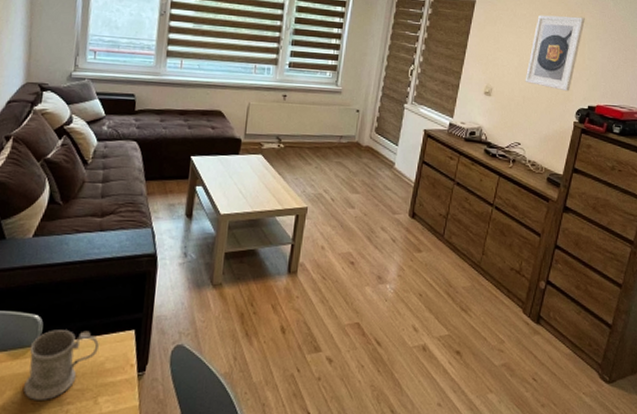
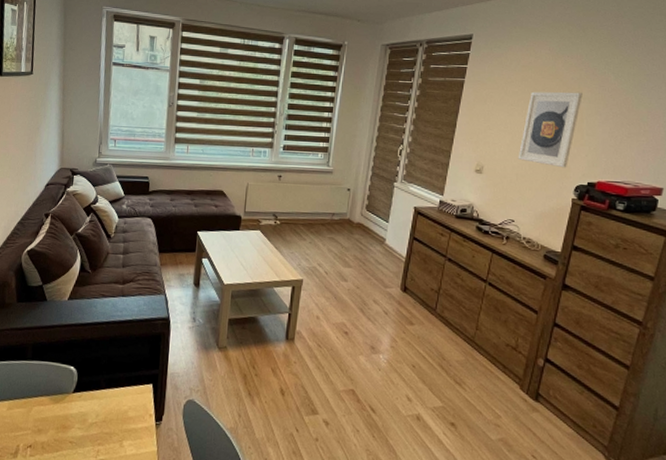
mug: present [24,330,99,400] -> none [63,380,123,440]

